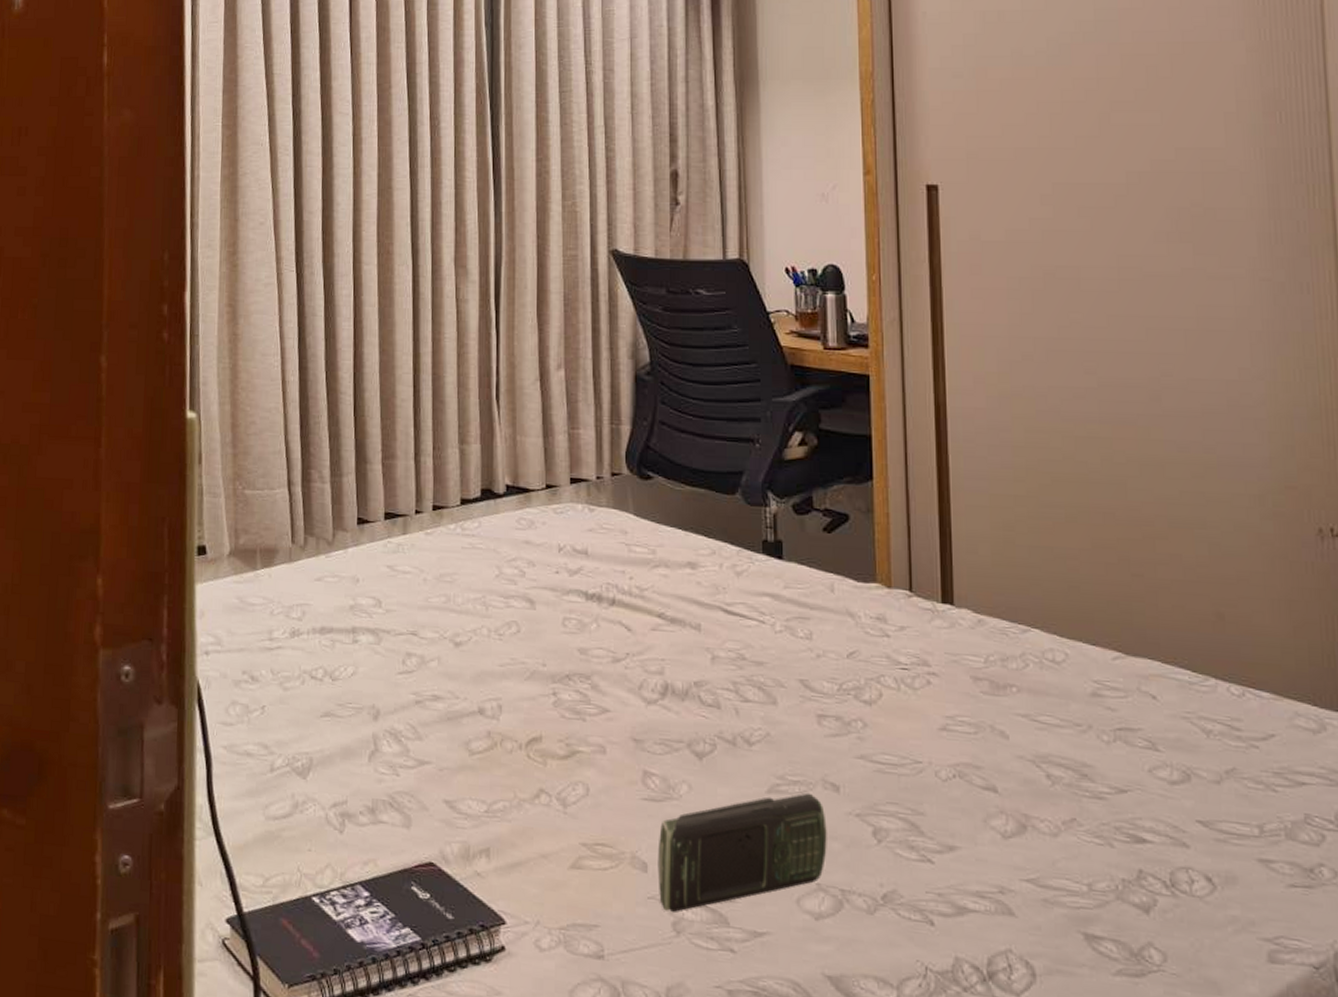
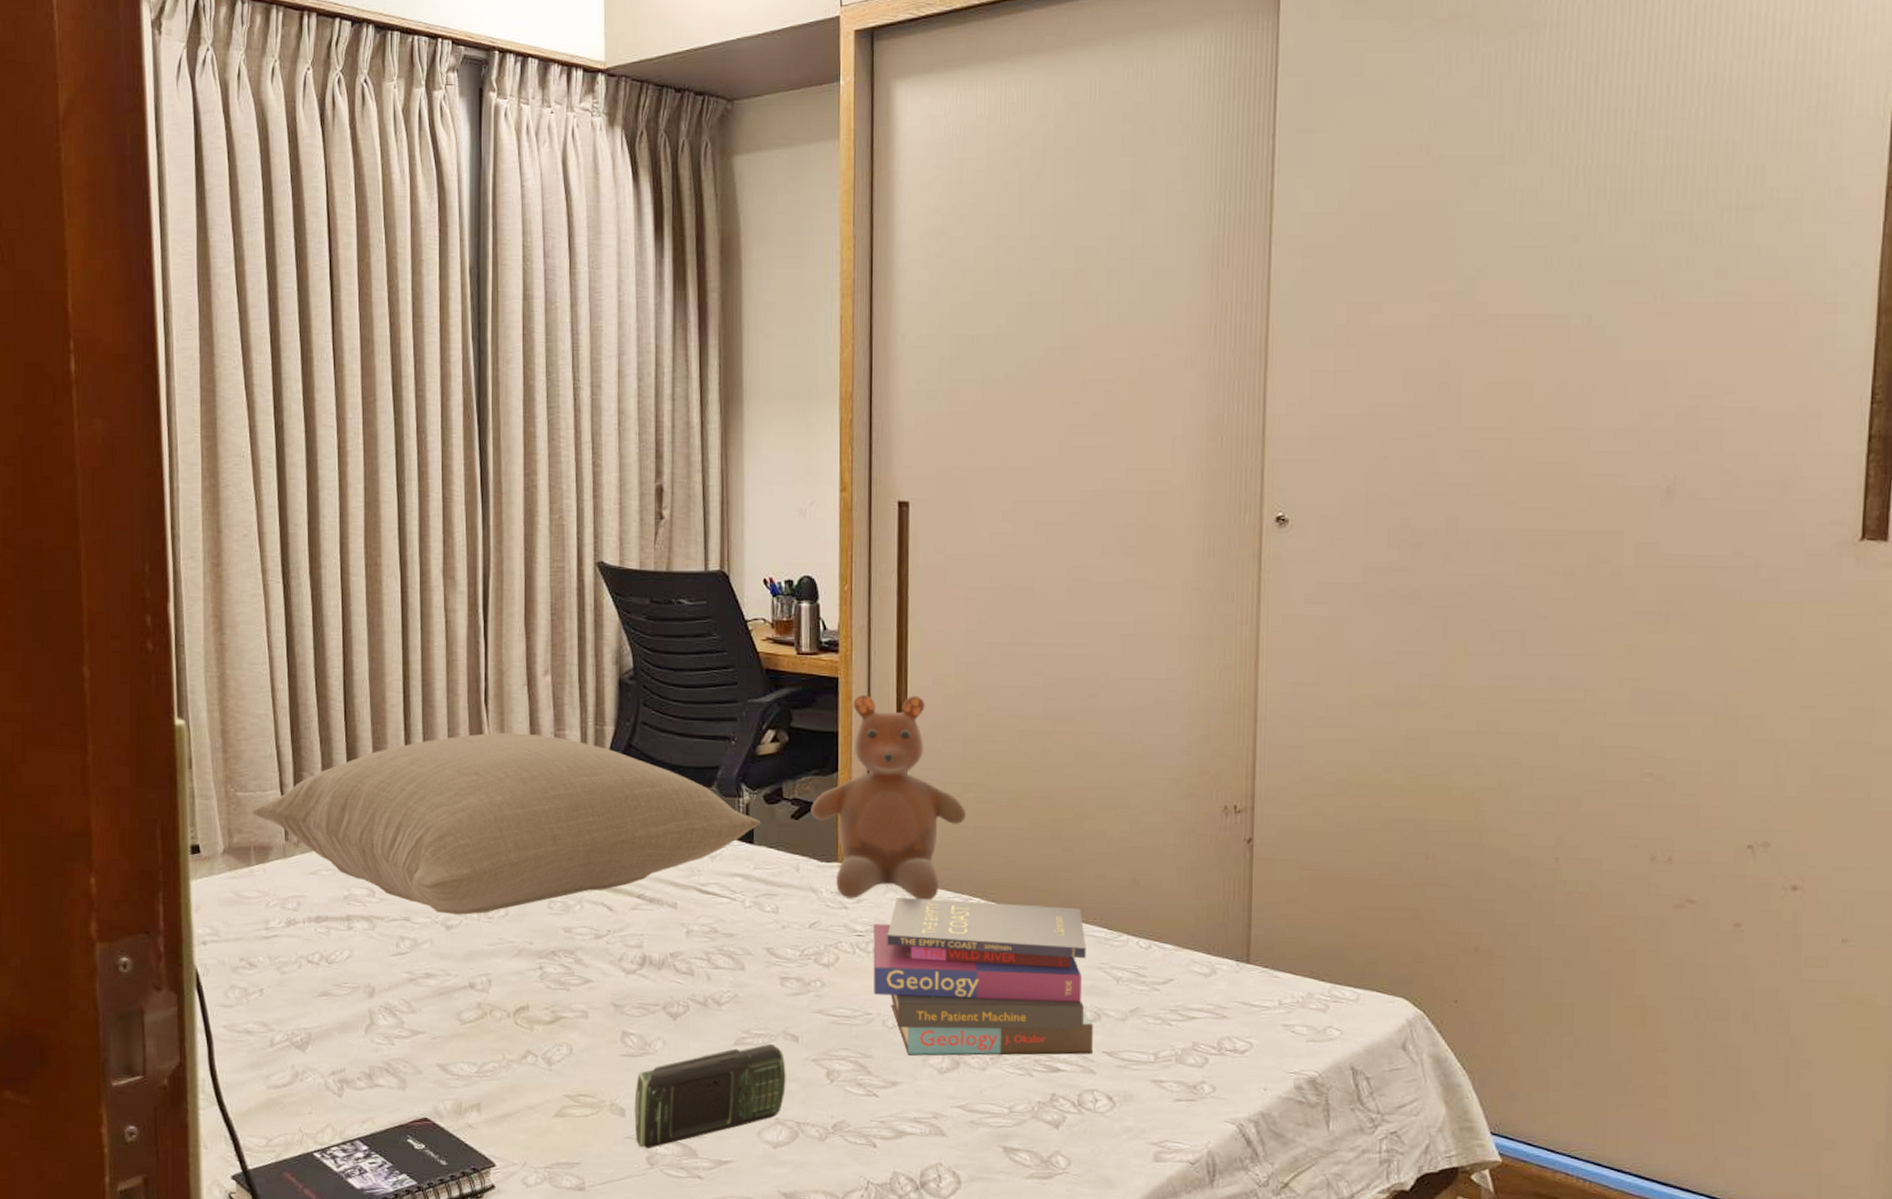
pillow: none [259,430,791,631] -> present [252,732,762,915]
teddy bear: none [844,394,1020,630] -> present [810,694,967,900]
books: none [920,626,1184,824] -> present [873,898,1093,1056]

